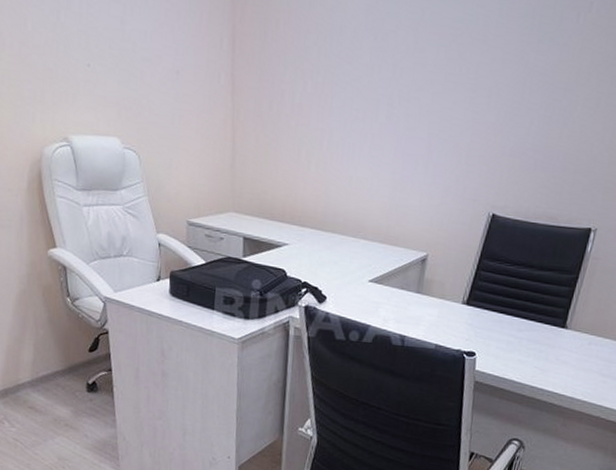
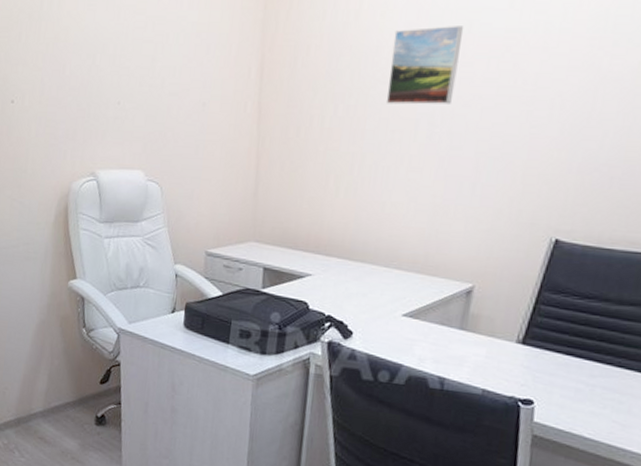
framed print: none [350,11,417,87] -> present [385,26,464,105]

